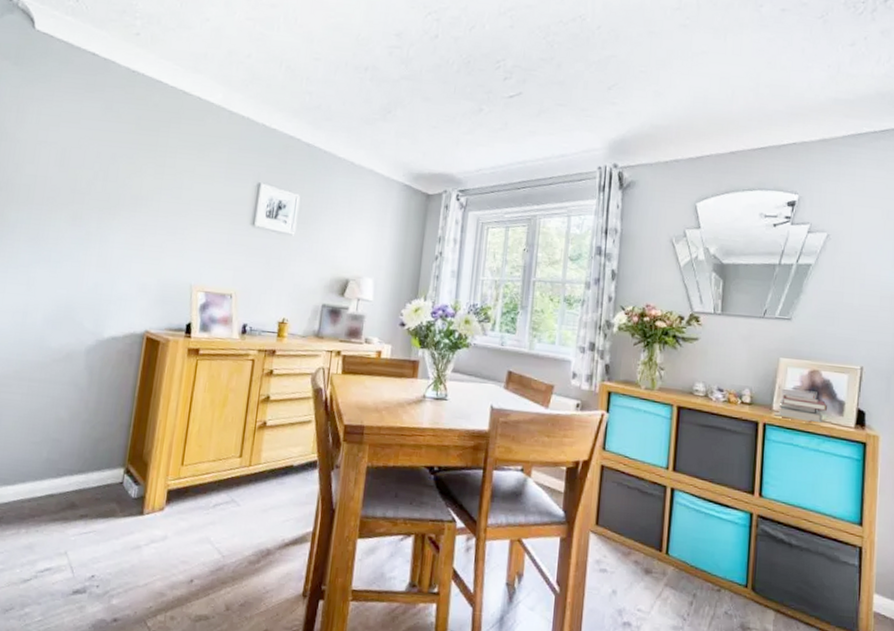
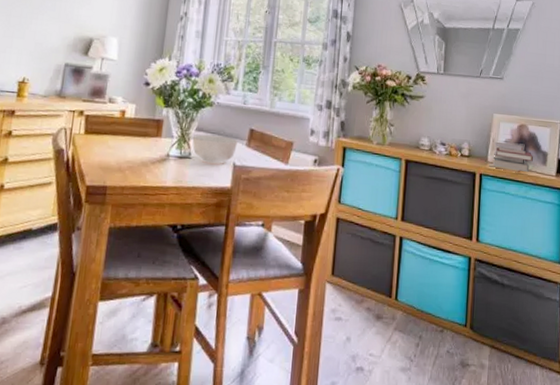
bowl: none [448,376,495,408] -> present [192,134,237,165]

